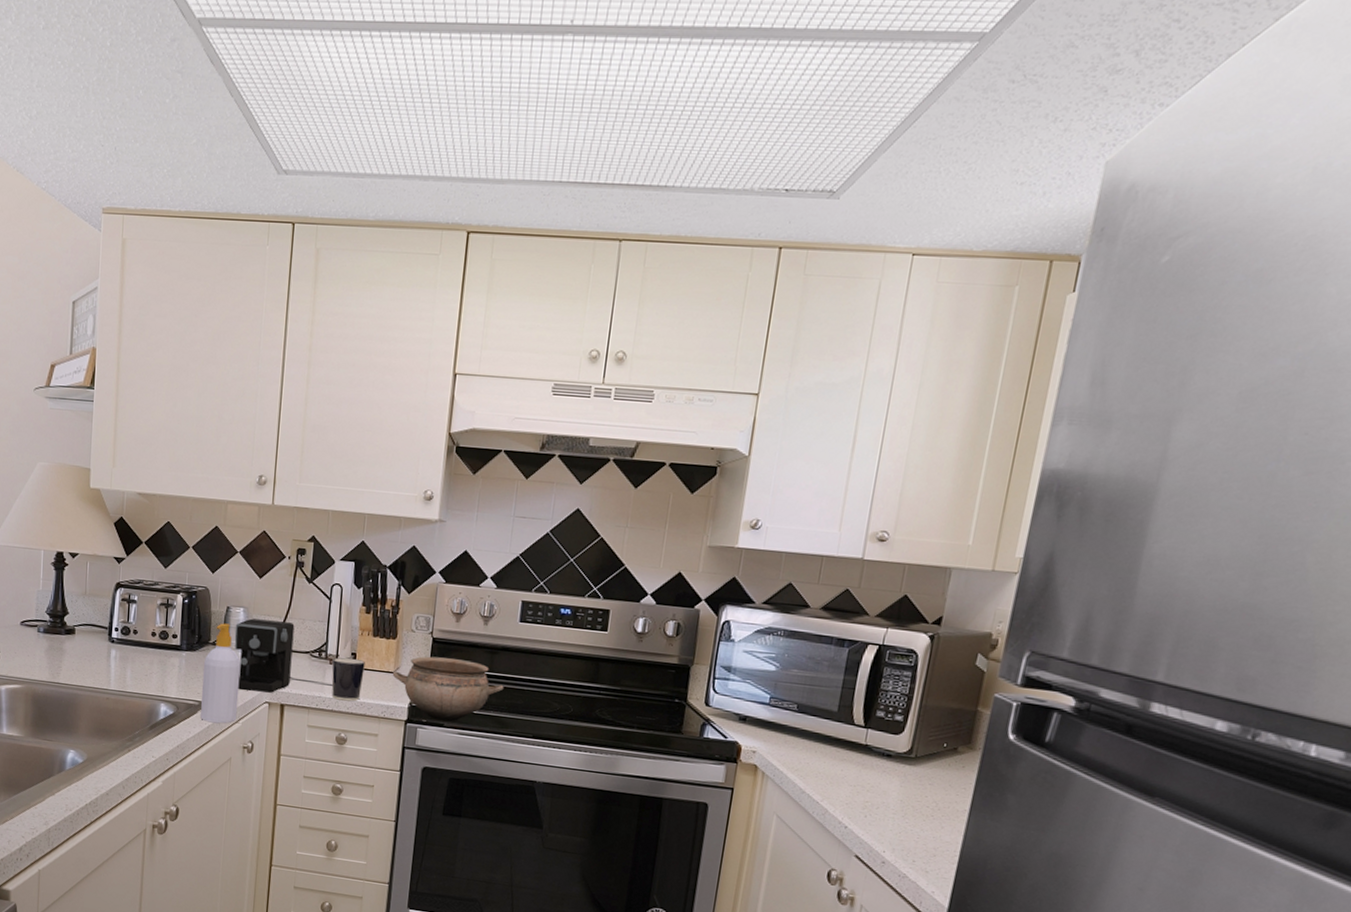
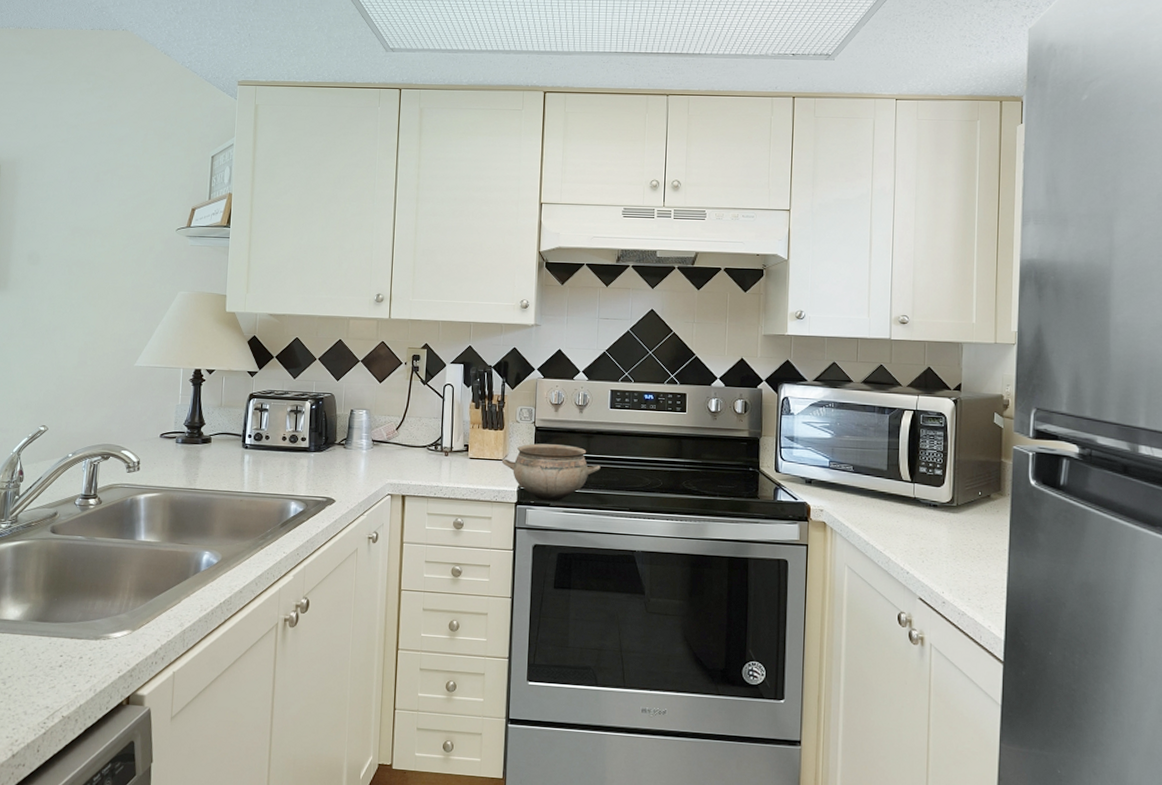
soap bottle: present [200,623,241,724] -> none [328,425,365,518]
coffee maker: present [234,618,333,694] -> none [358,419,448,487]
mug: present [331,657,365,702] -> none [447,449,477,489]

